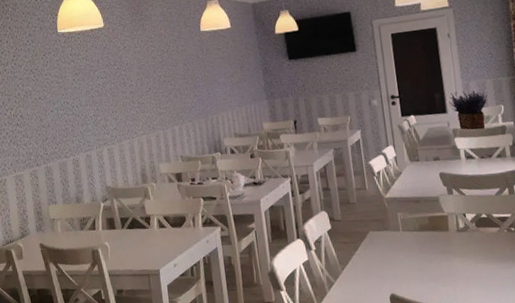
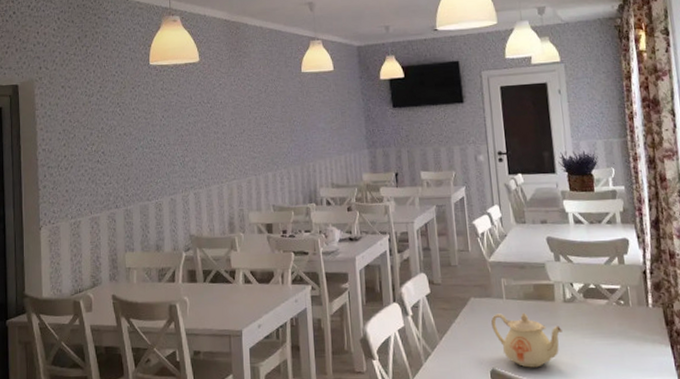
teapot: none [388,242,457,292] -> present [490,312,563,368]

